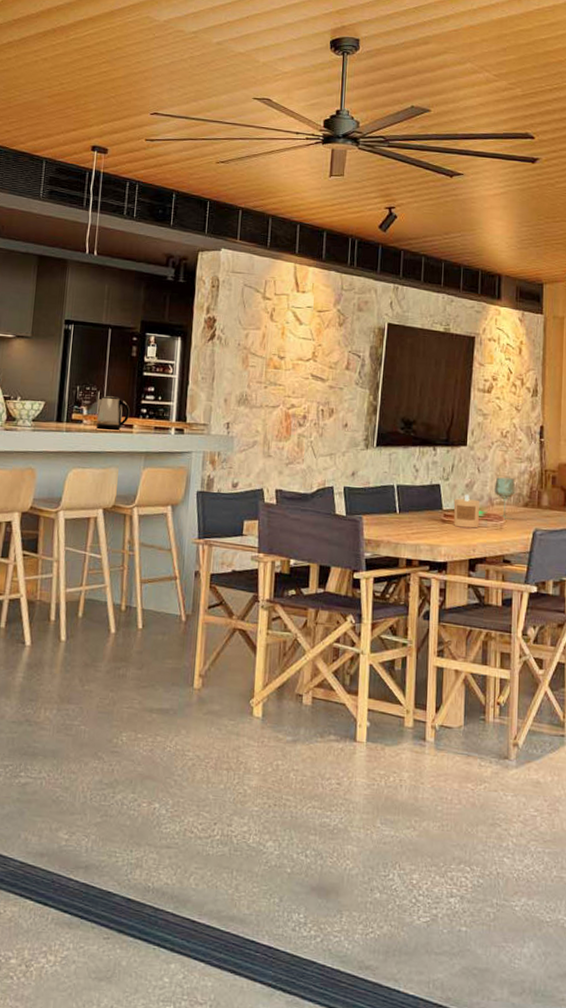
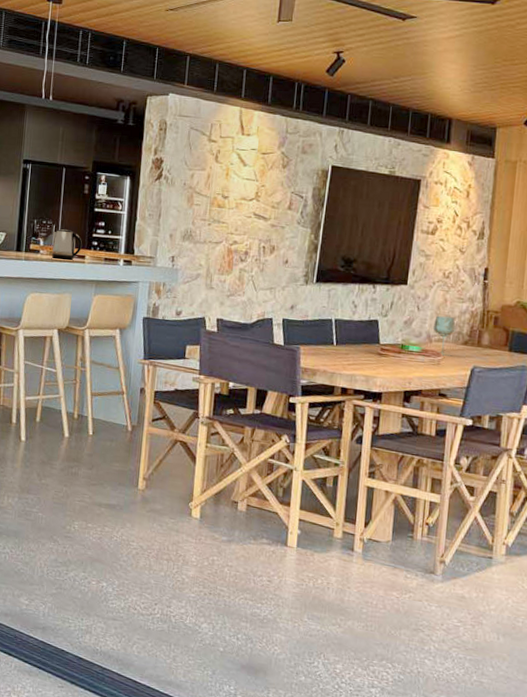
candle: present [453,494,481,529] -> none [390,330,419,363]

